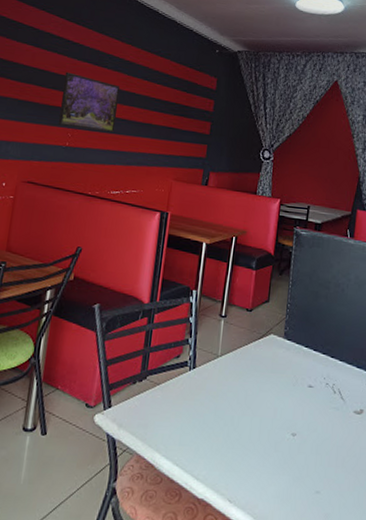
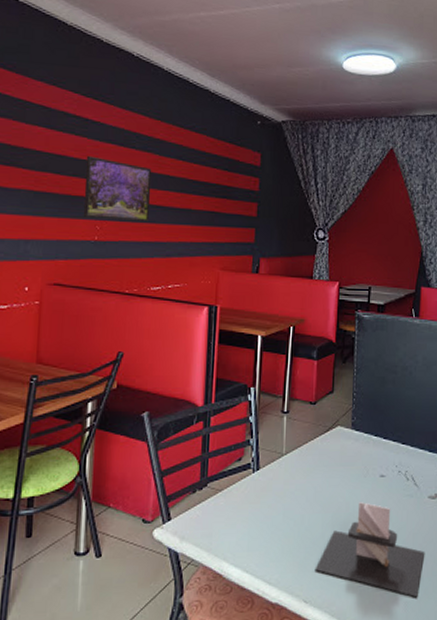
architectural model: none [240,409,347,509] -> present [315,502,424,597]

